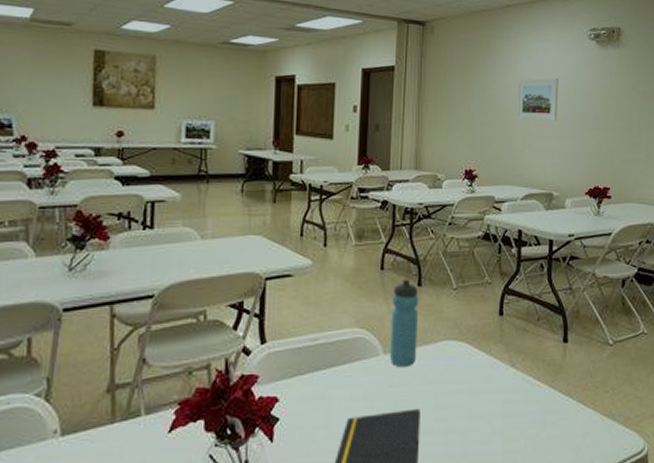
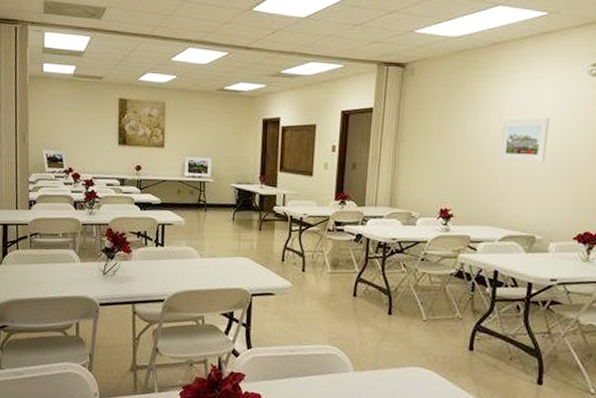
water bottle: present [390,279,419,368] -> none [359,306,389,386]

